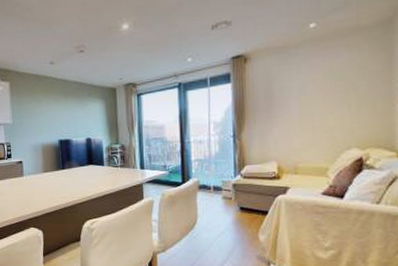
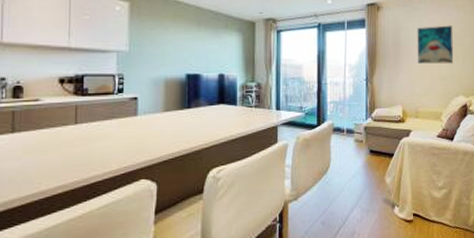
wall art: none [294,69,344,116] -> present [417,25,454,65]

